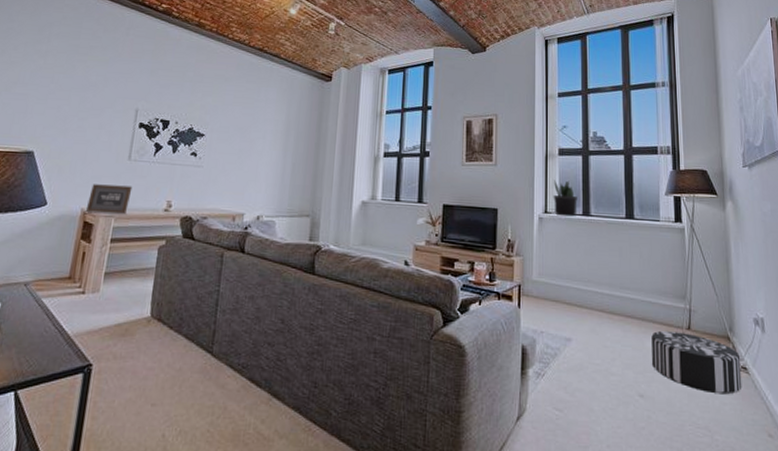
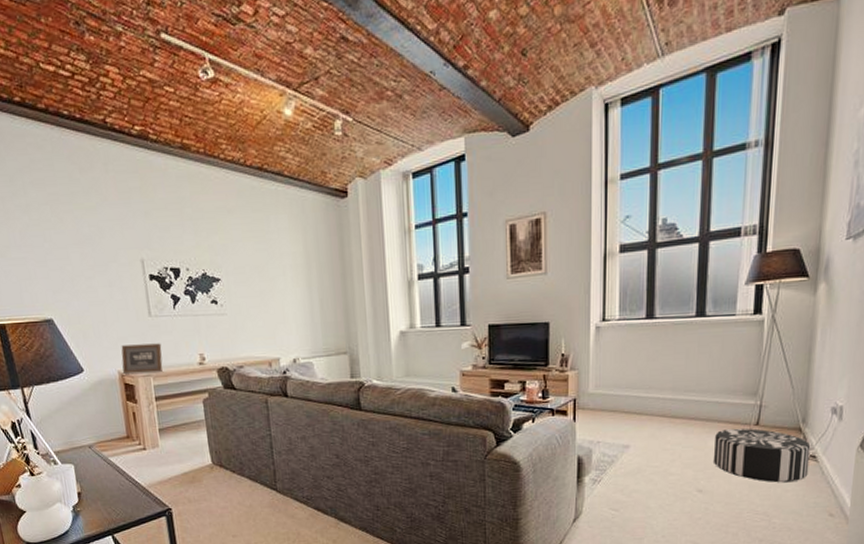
planter: present [553,179,577,217] -> none [612,281,641,322]

